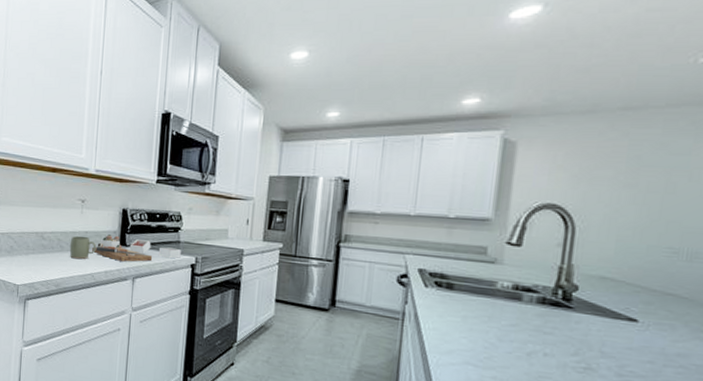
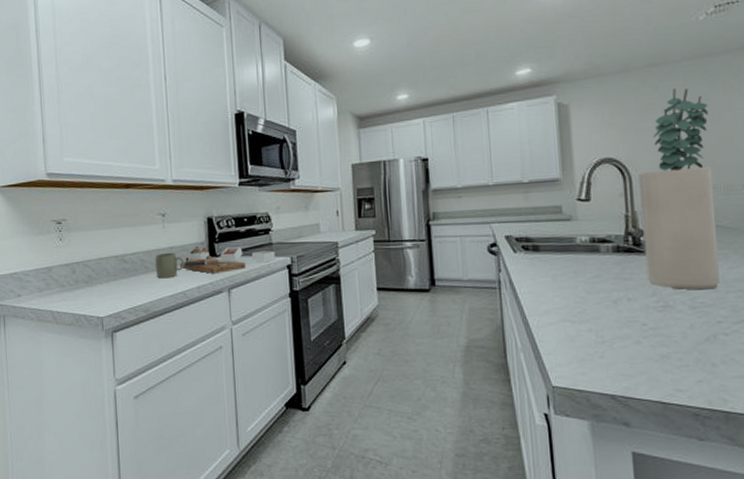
vase: none [571,137,689,360] -> present [639,88,720,290]

